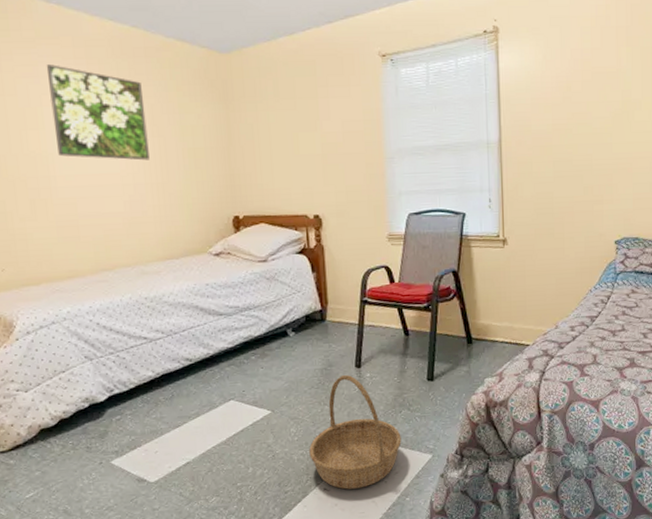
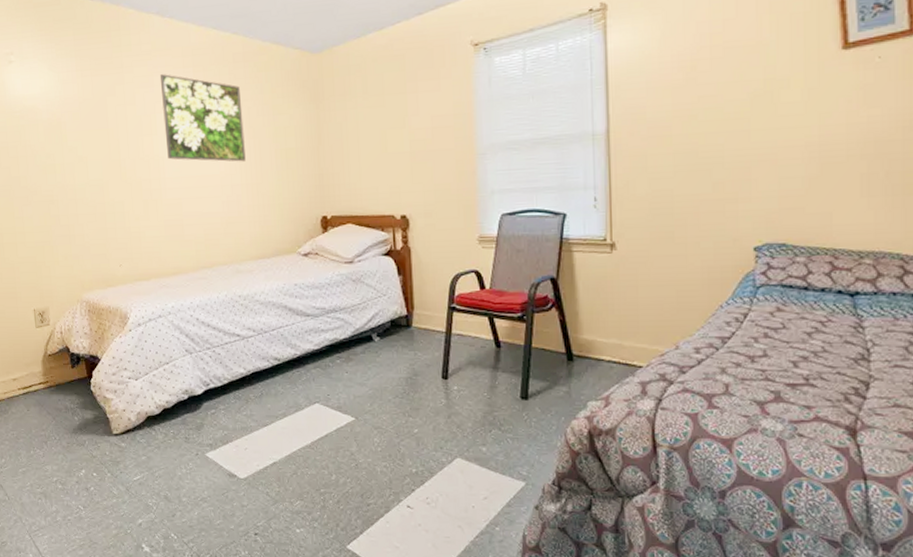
basket: present [309,375,402,490] -> none [392,387,491,510]

